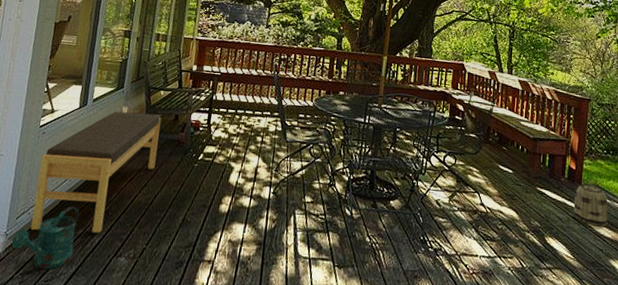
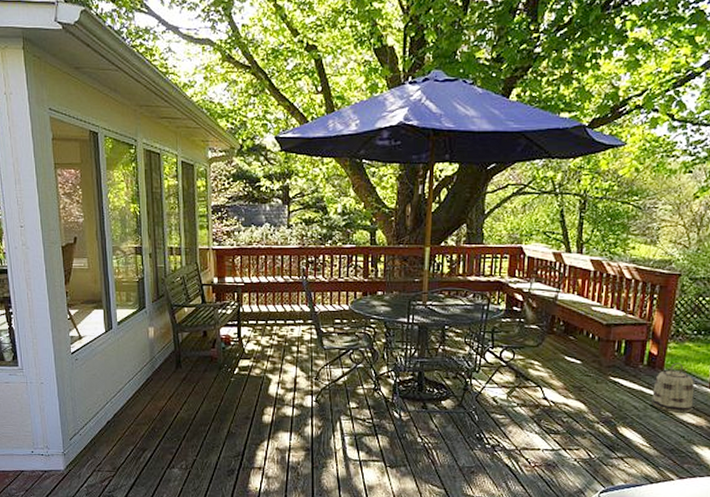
watering can: present [11,206,80,270] -> none [71,425,130,482]
bench: present [30,111,162,233] -> none [80,332,191,449]

